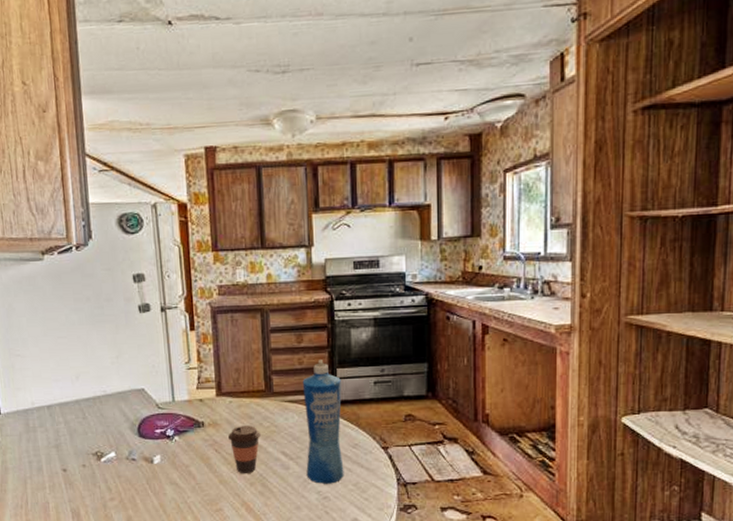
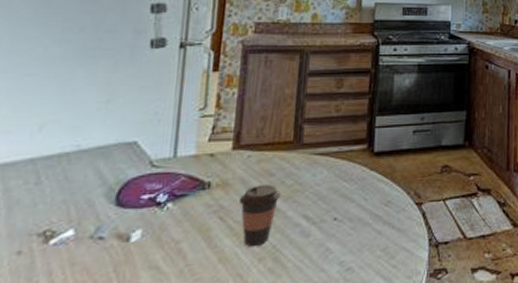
squeeze bottle: present [302,360,344,484] -> none [329,107,379,252]

